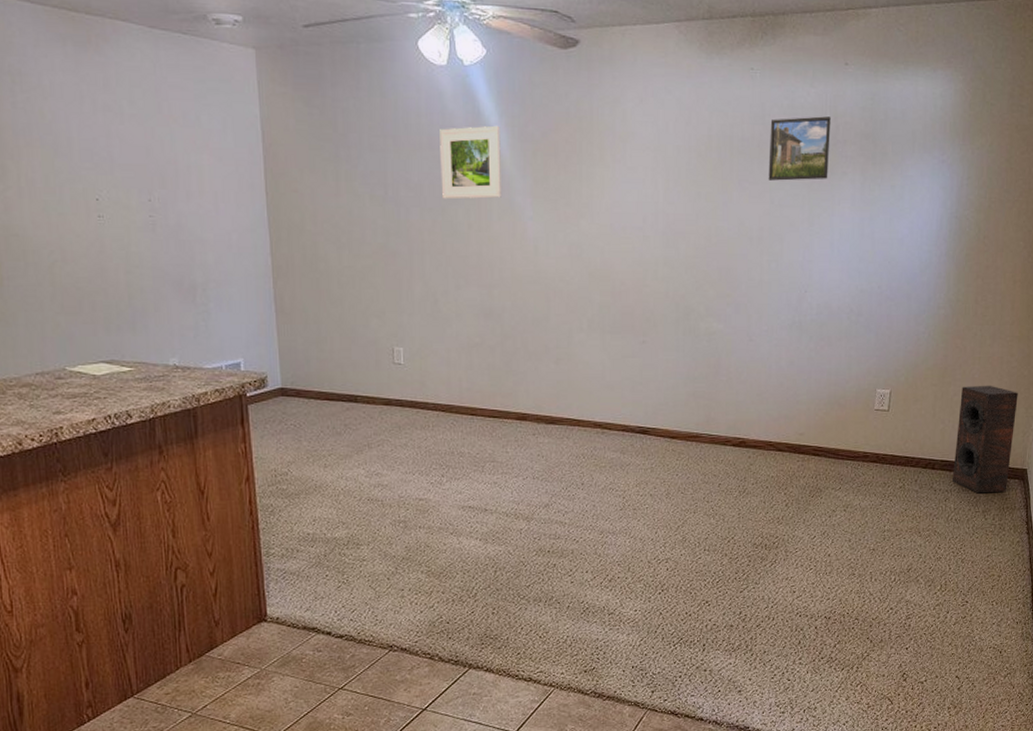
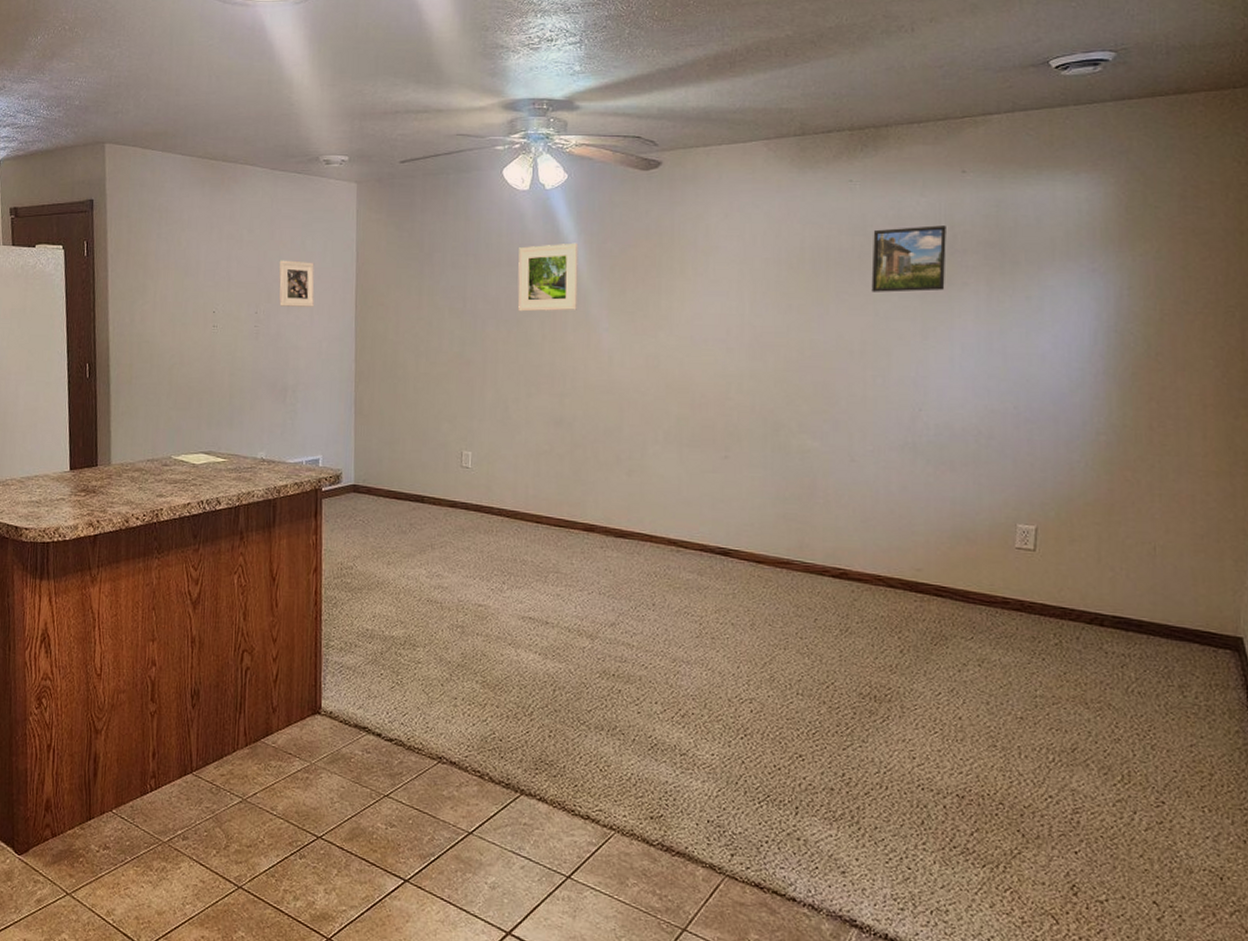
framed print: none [171,138,218,194] -> present [279,260,315,307]
speaker: present [952,385,1018,494] -> none [1131,527,1222,664]

